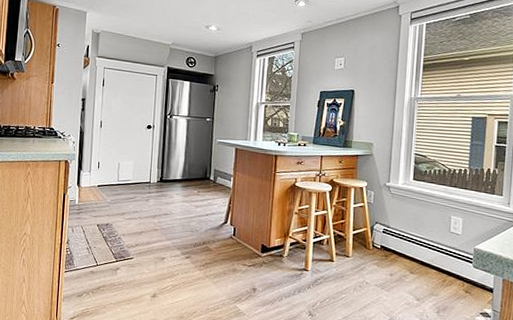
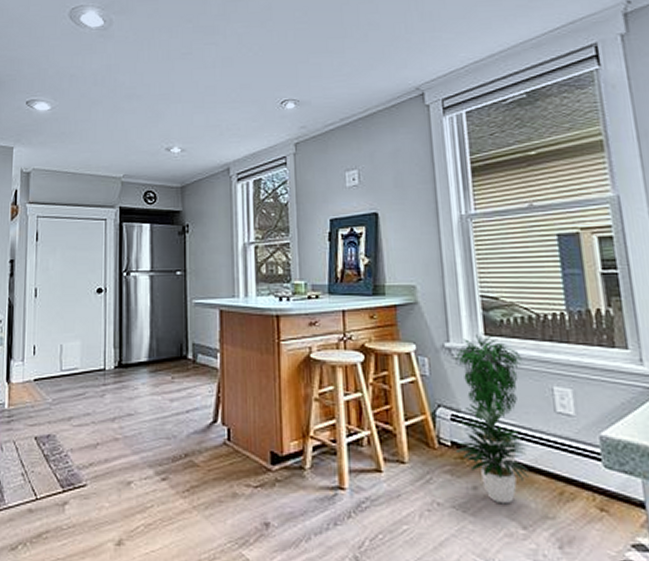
potted plant: none [383,177,435,286] -> present [455,332,529,504]

